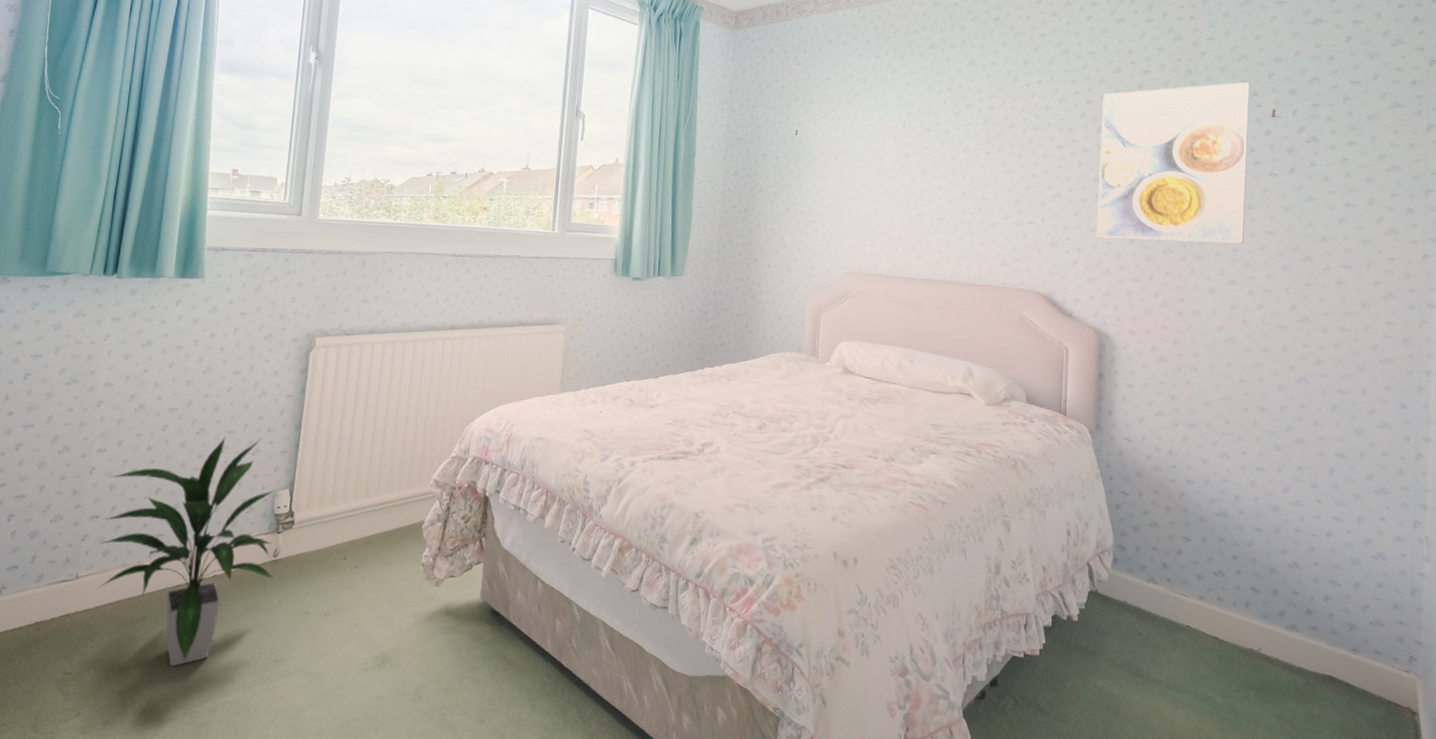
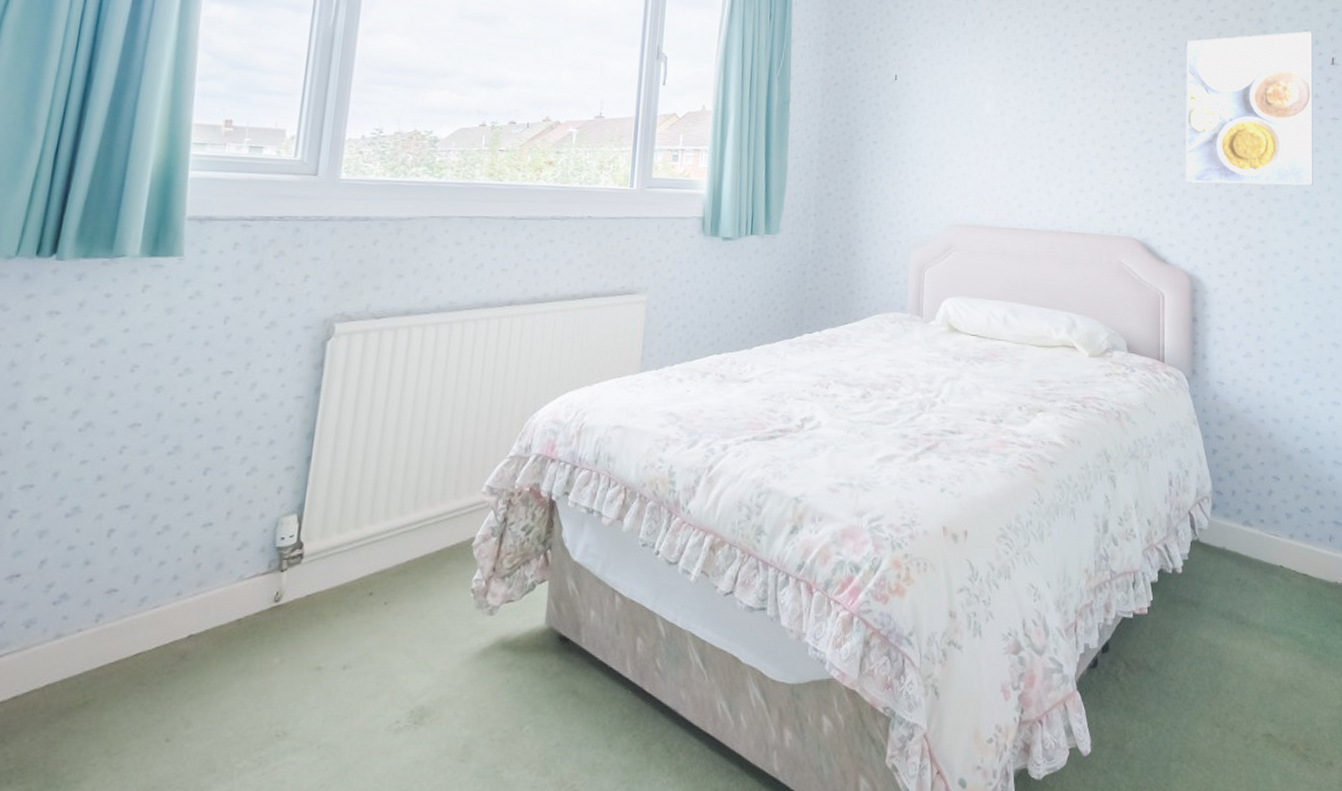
indoor plant: present [97,436,275,667] -> none [15,453,278,763]

